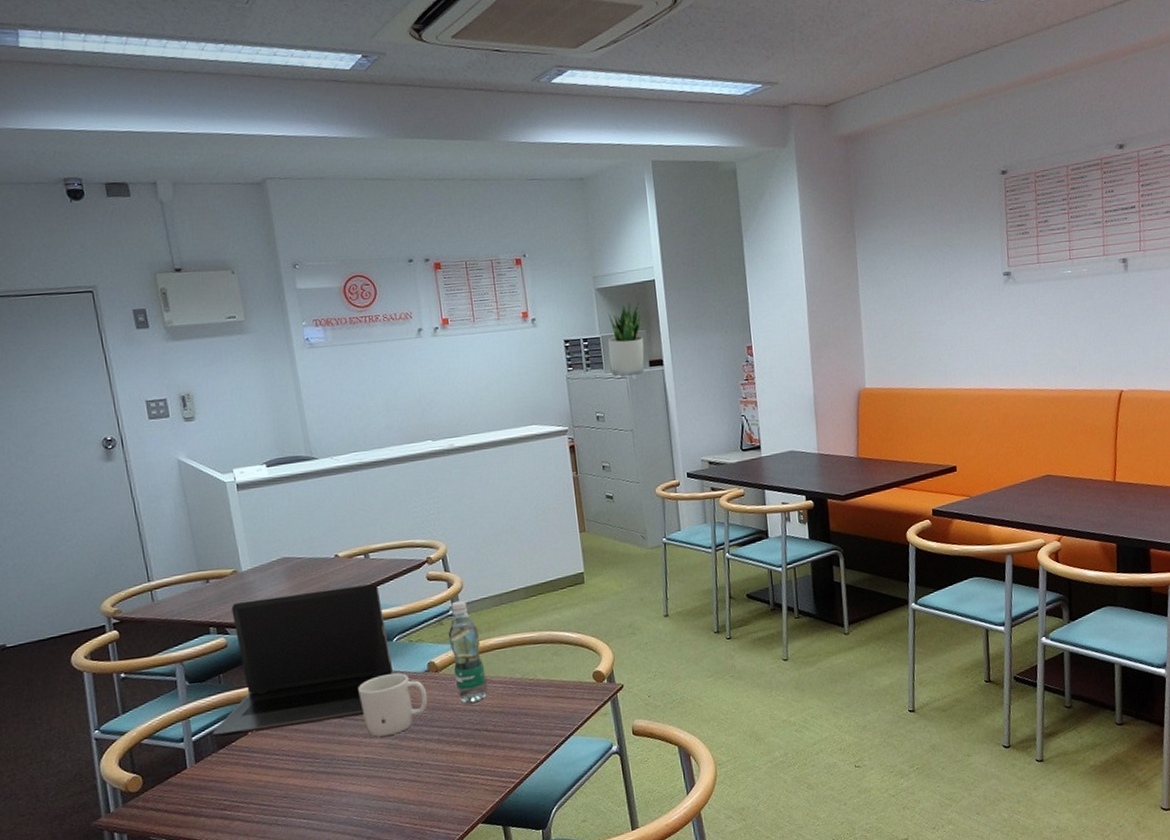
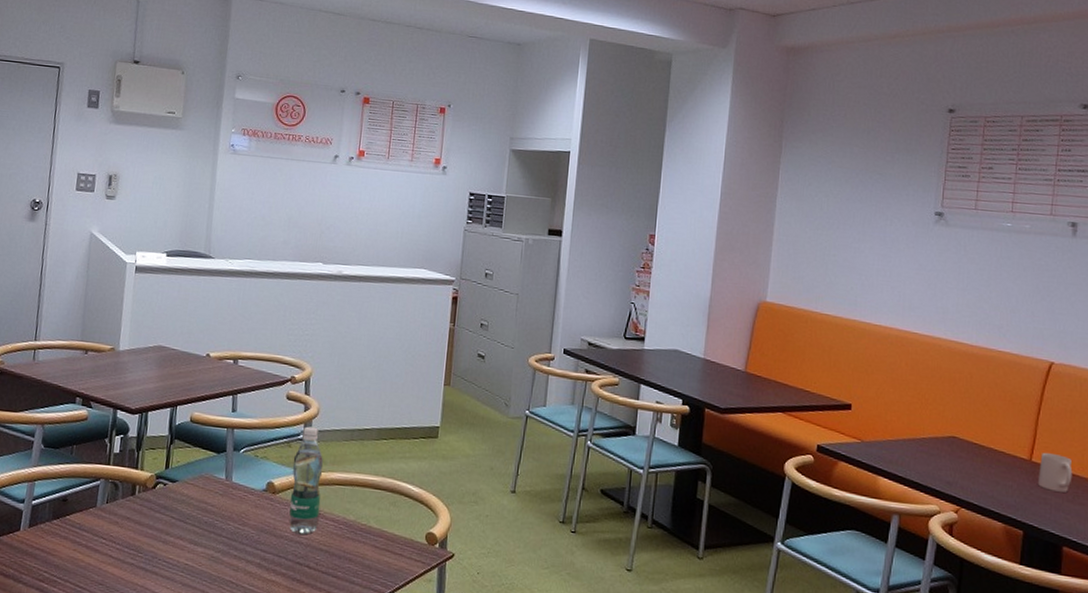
laptop computer: present [212,584,393,737] -> none [51,379,239,520]
mug: present [358,673,428,737] -> none [193,483,260,548]
planter: present [607,301,645,376] -> none [508,168,551,241]
mug: none [1122,470,1151,504] -> present [1038,453,1073,494]

